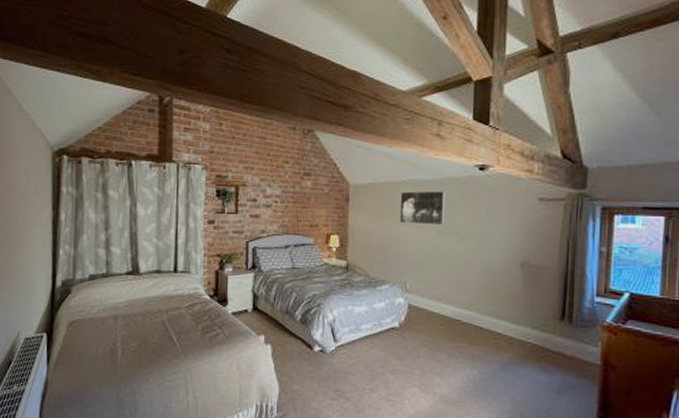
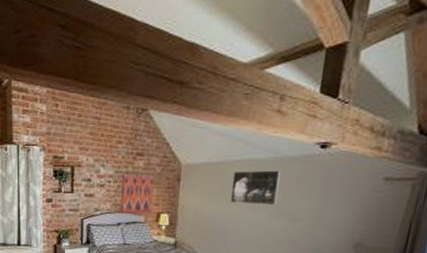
wall art: none [288,194,322,236] -> present [120,174,154,214]

